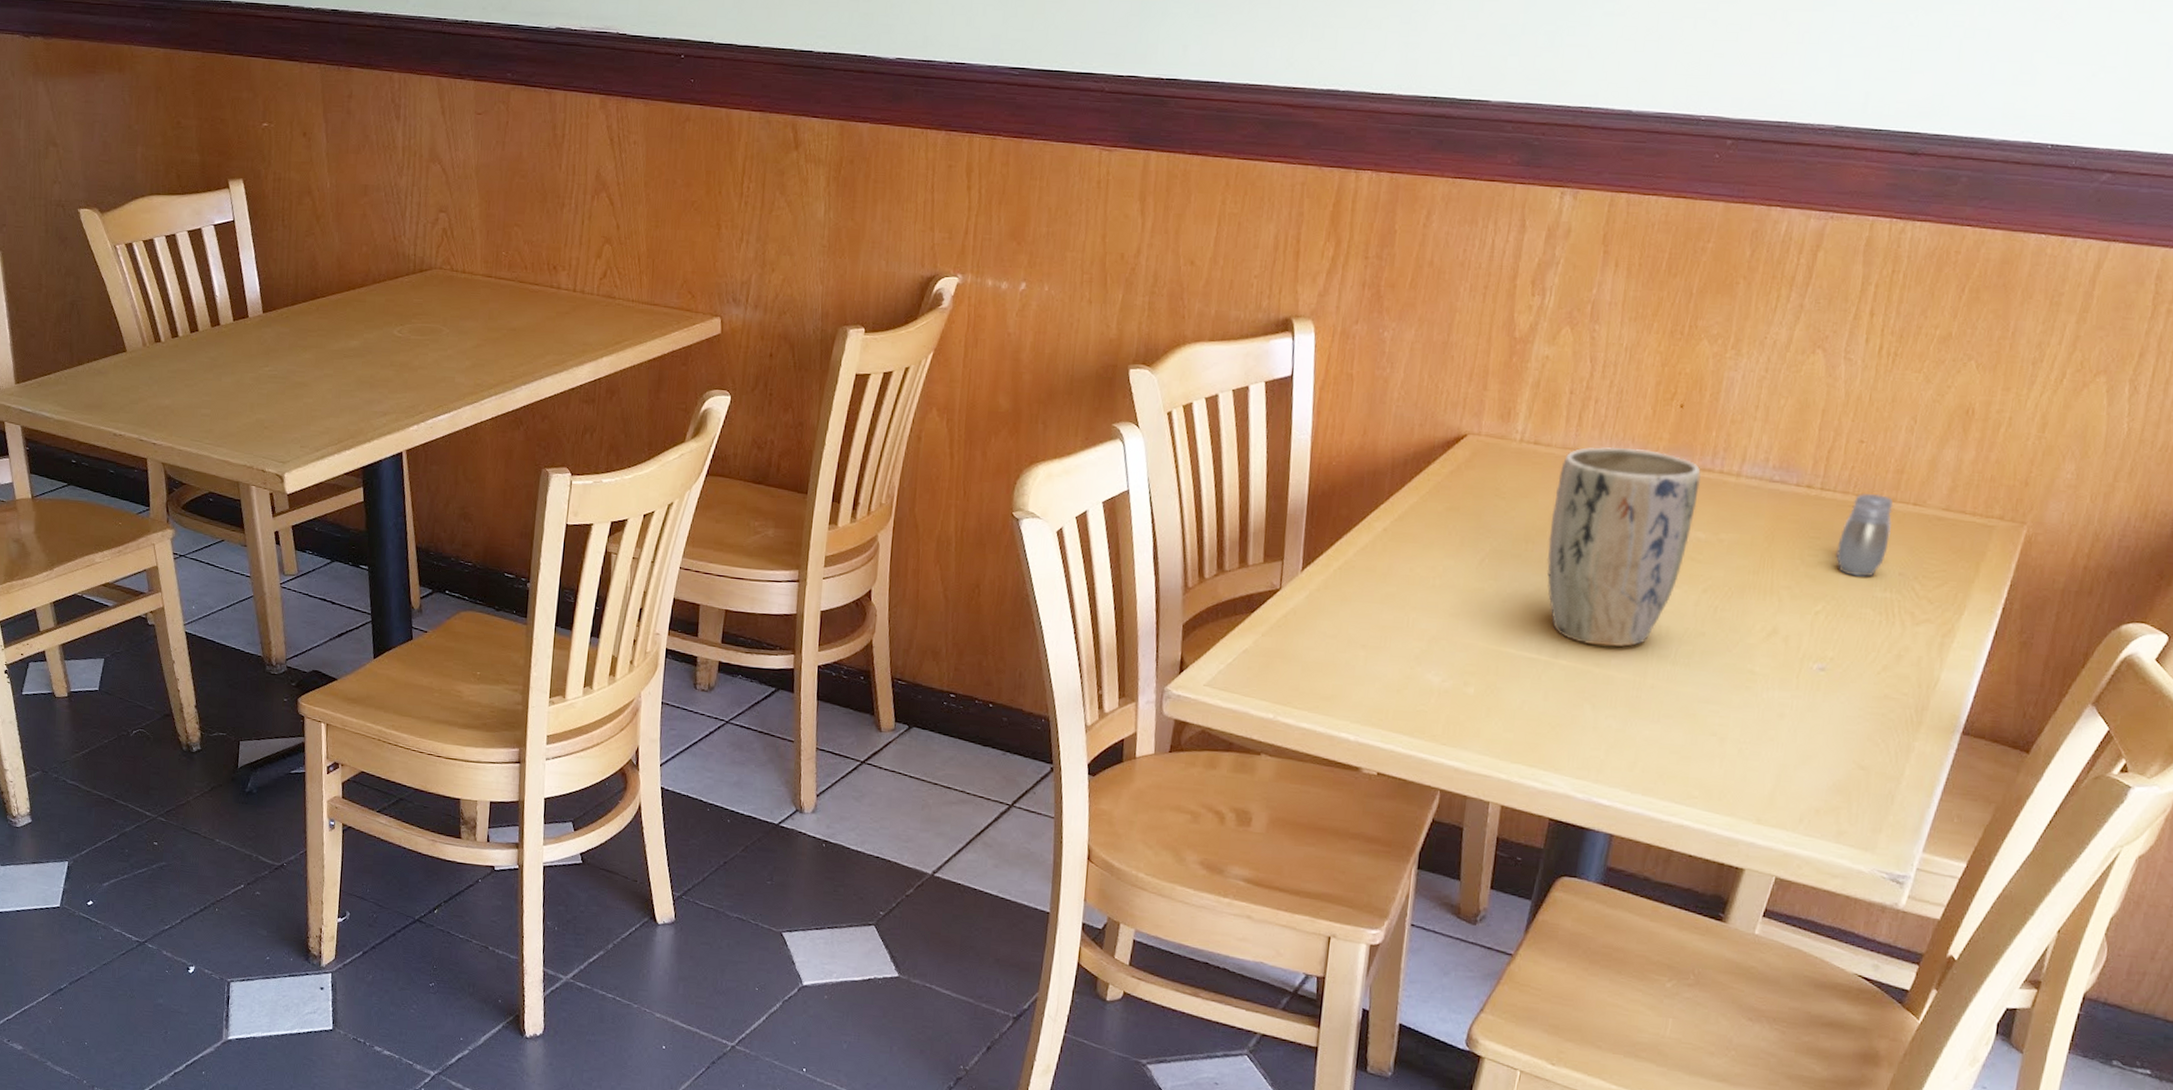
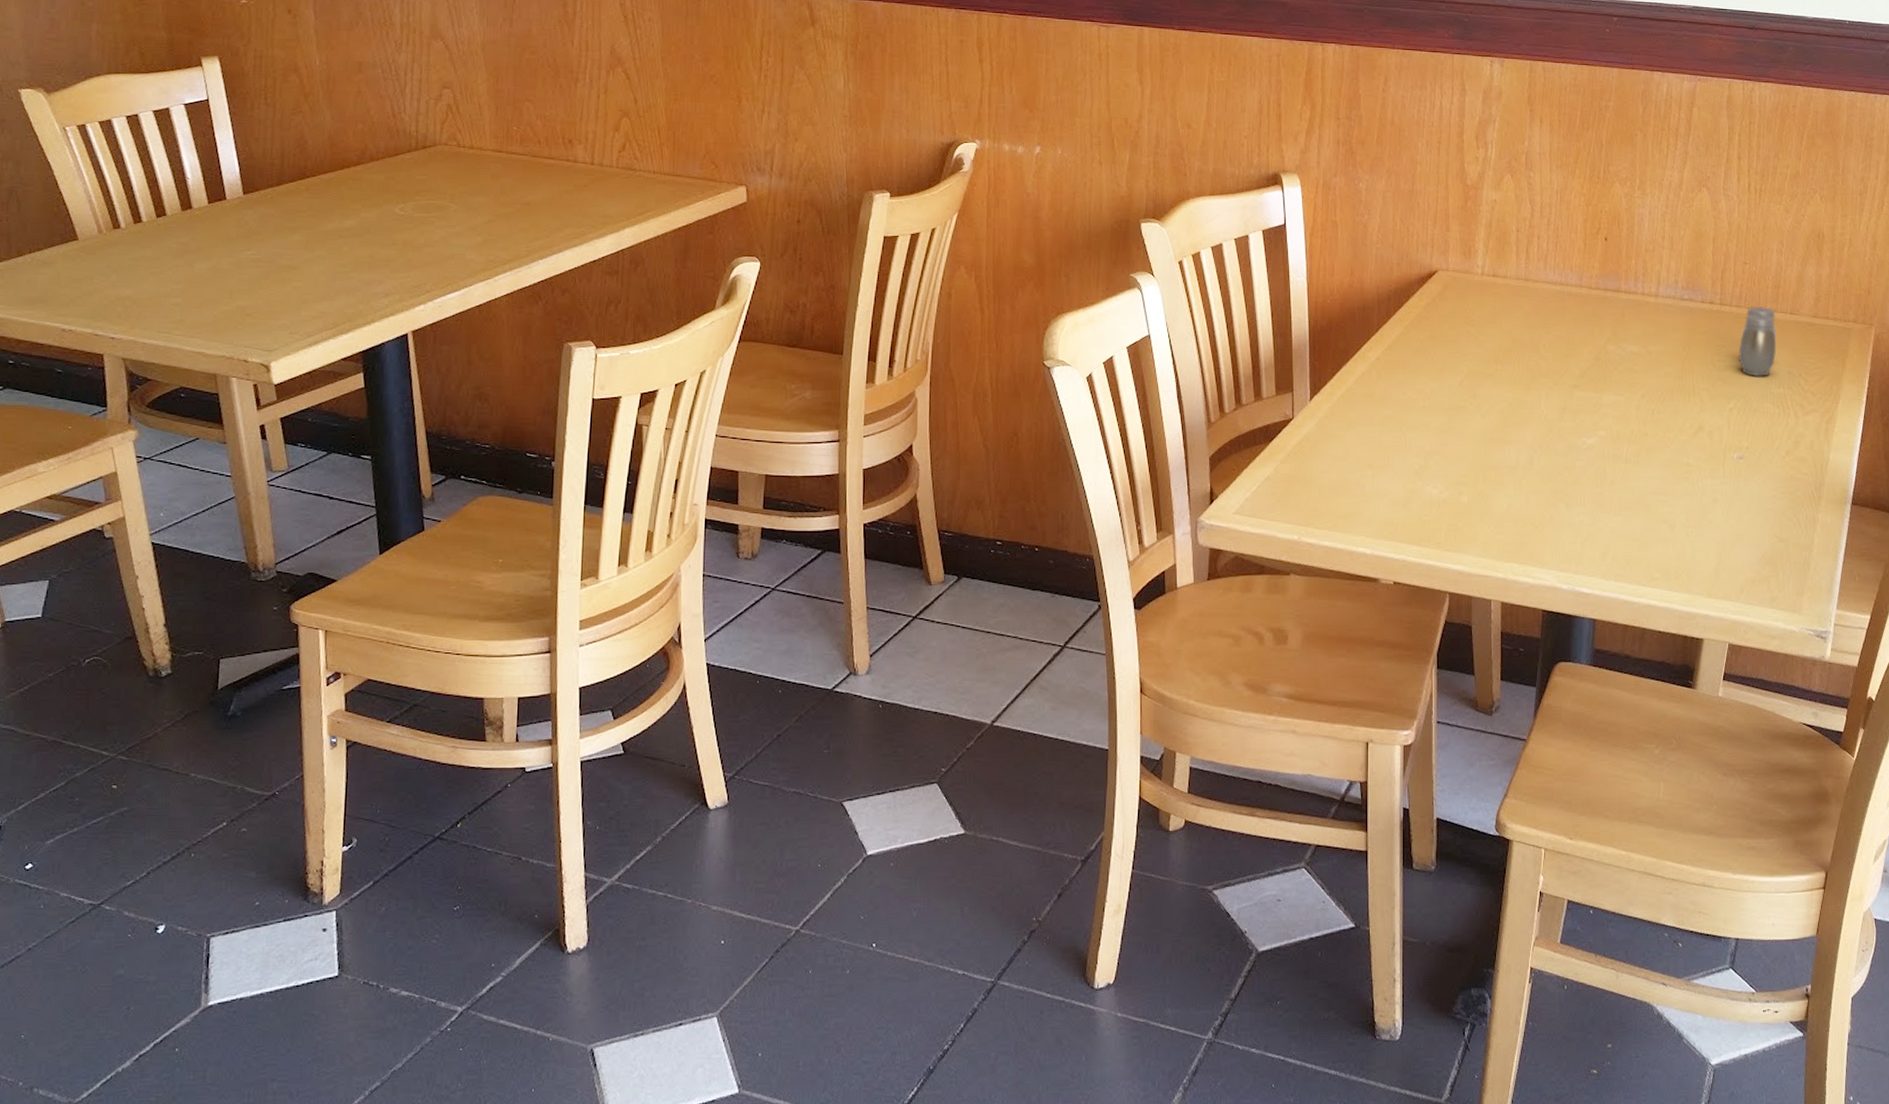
plant pot: present [1546,446,1701,647] -> none [1514,276,1628,451]

